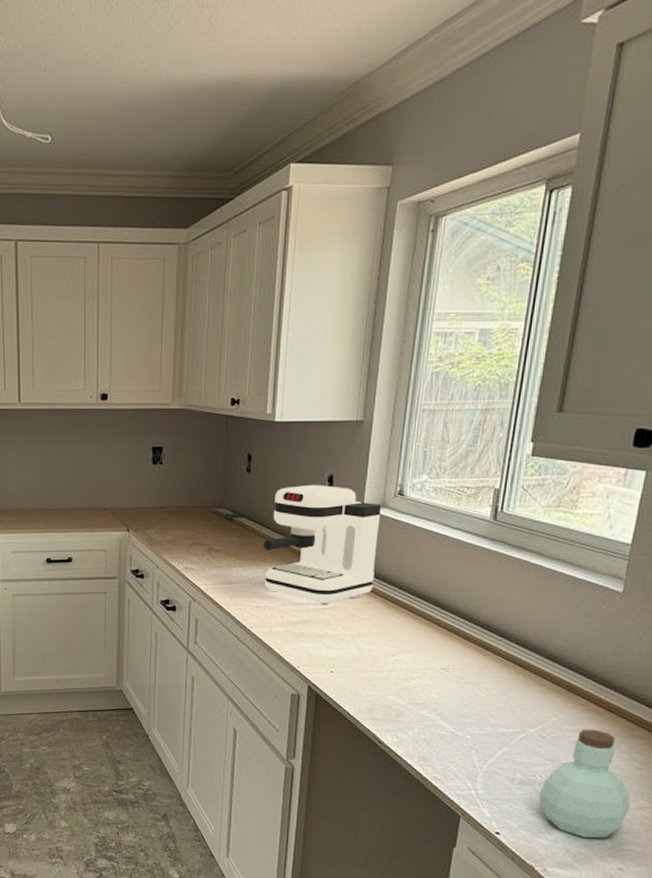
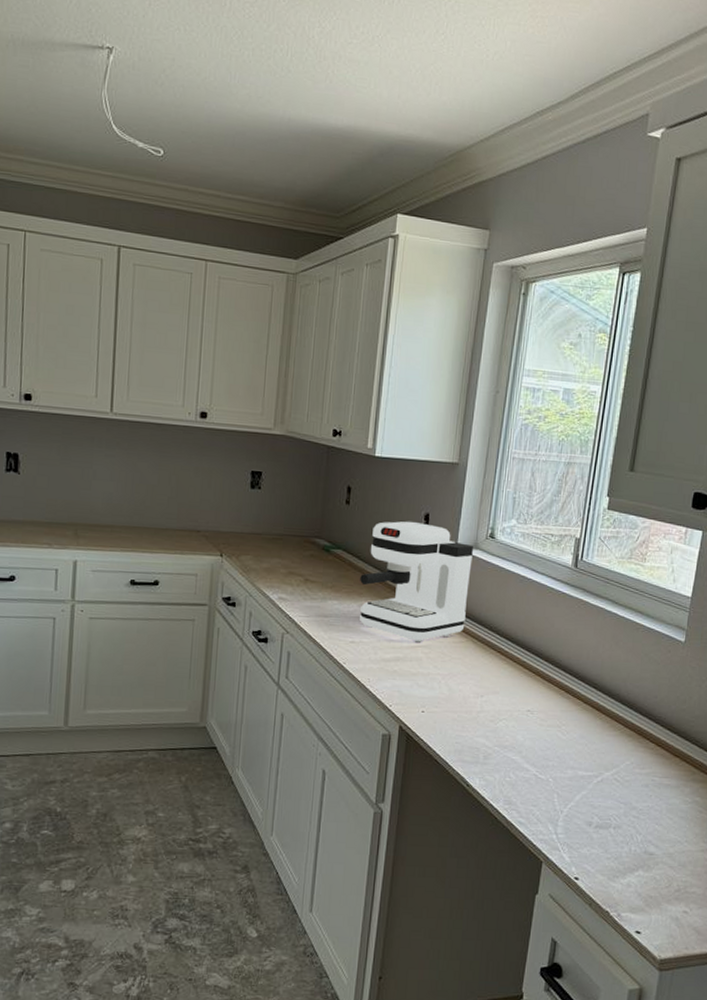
jar: present [539,729,631,838] -> none [614,773,694,882]

